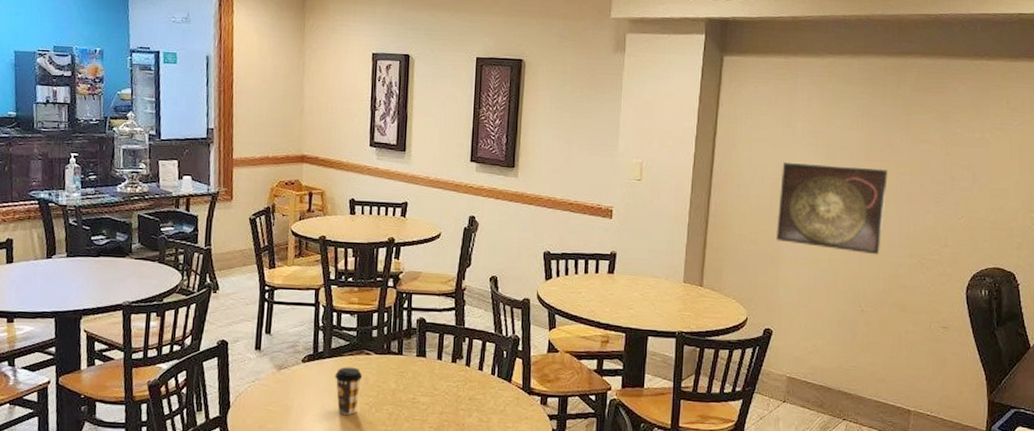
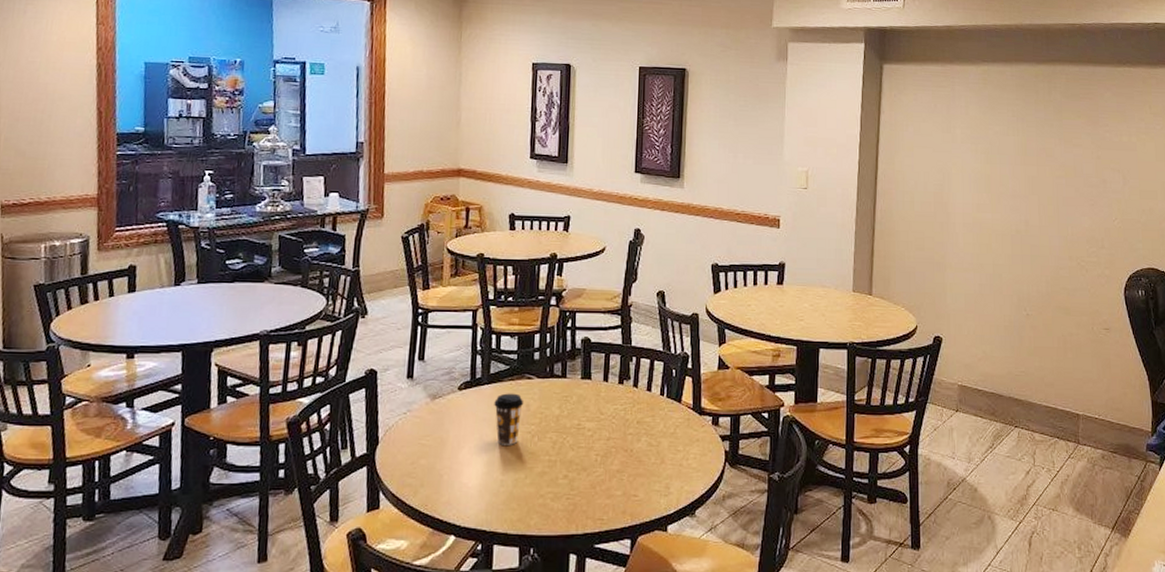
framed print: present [776,161,888,255] -> none [941,167,1044,259]

